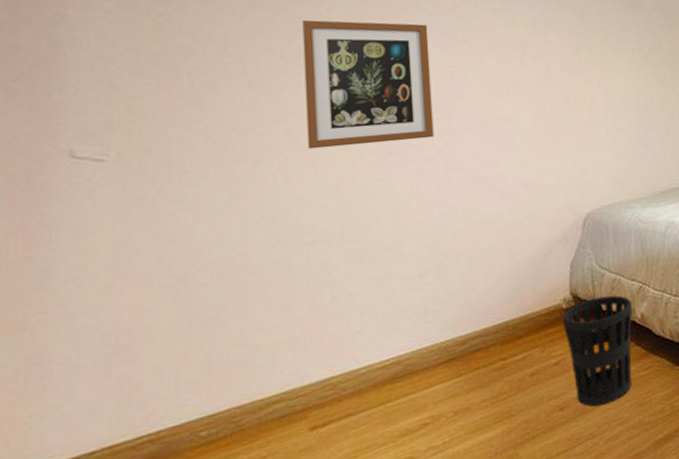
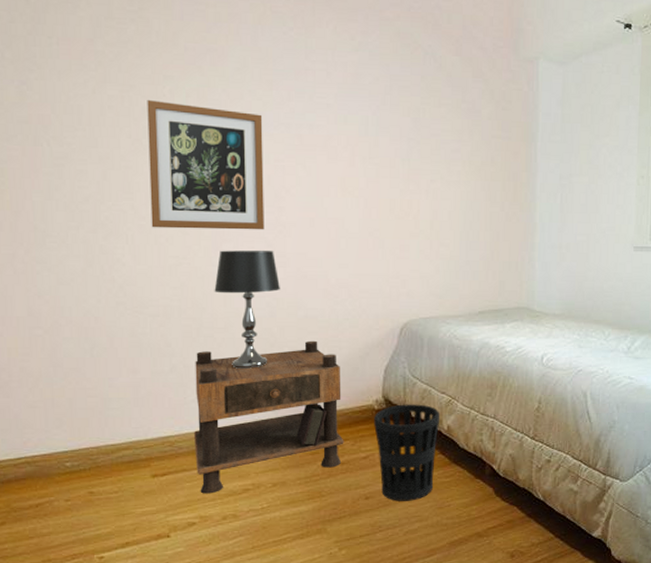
nightstand: none [359,244,533,440] -> present [193,340,344,494]
table lamp: none [380,157,454,289] -> present [214,250,280,369]

